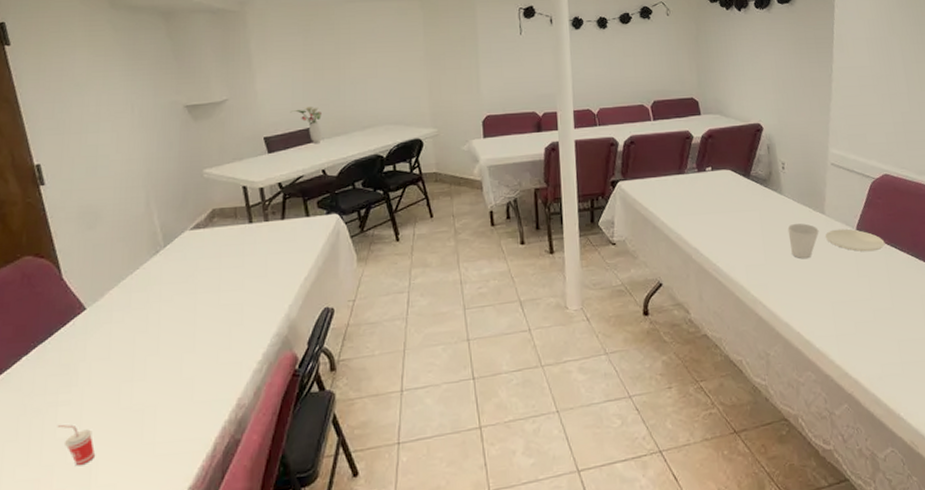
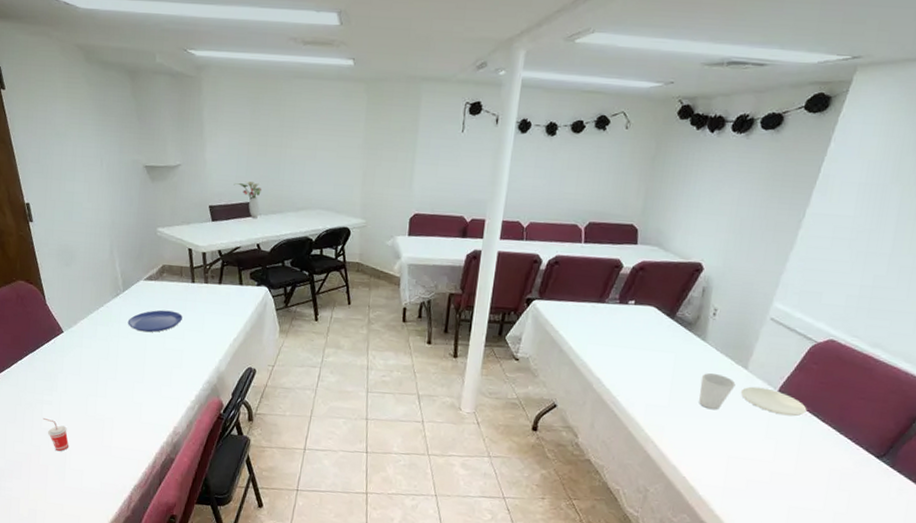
plate: none [171,259,240,291] -> present [127,310,182,333]

